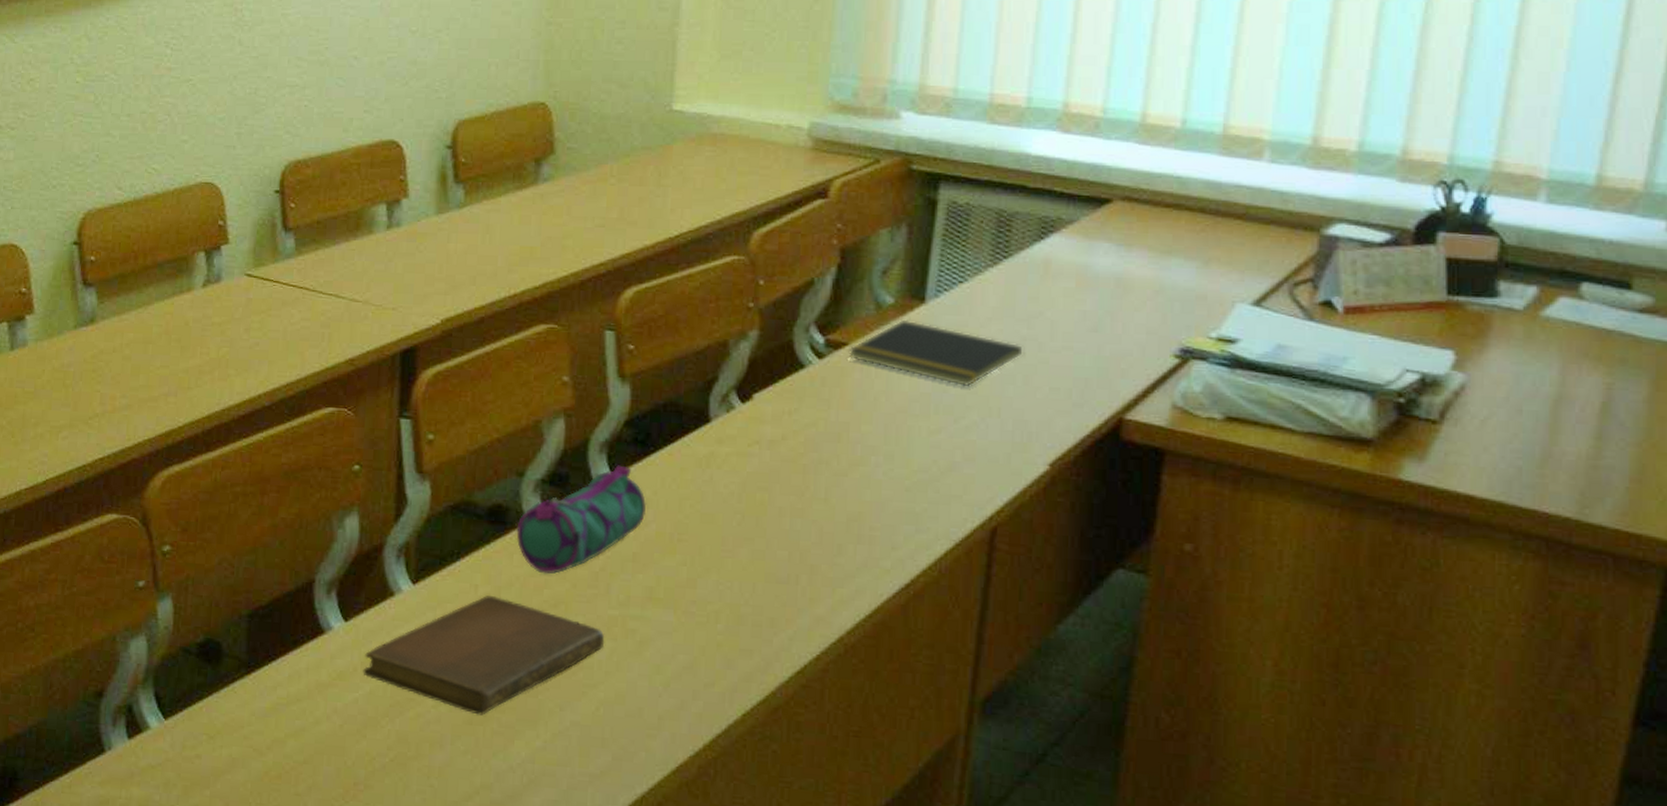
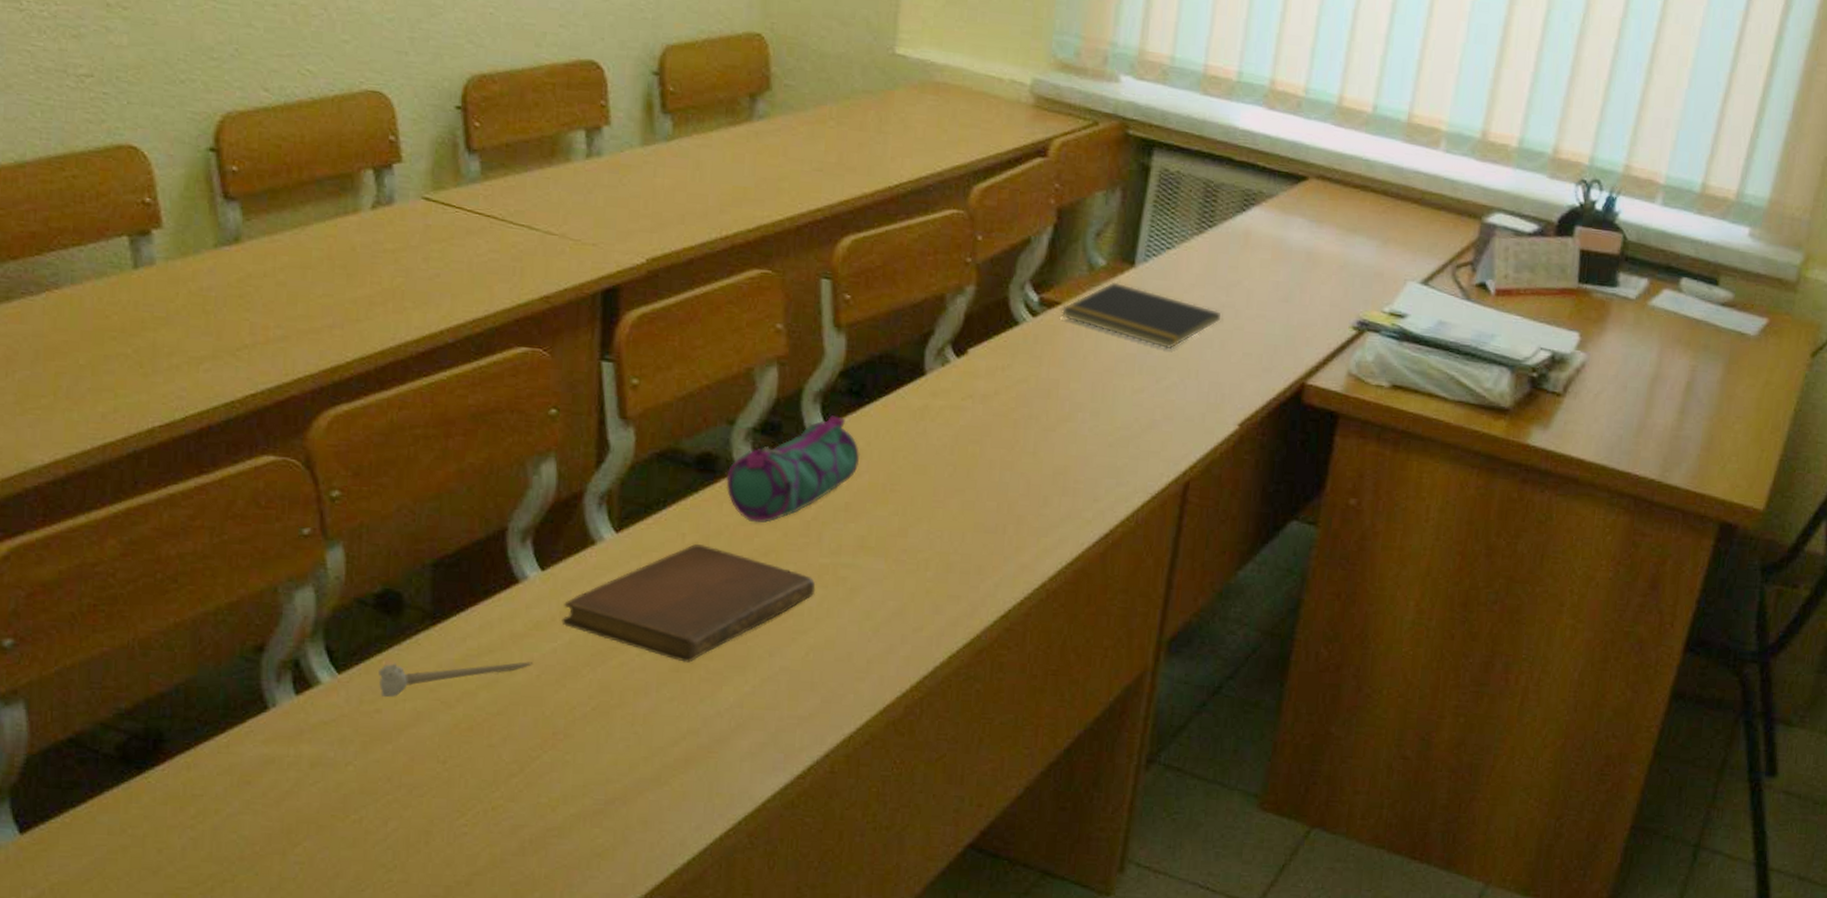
pen: none [199,710,336,744] -> present [378,662,532,698]

